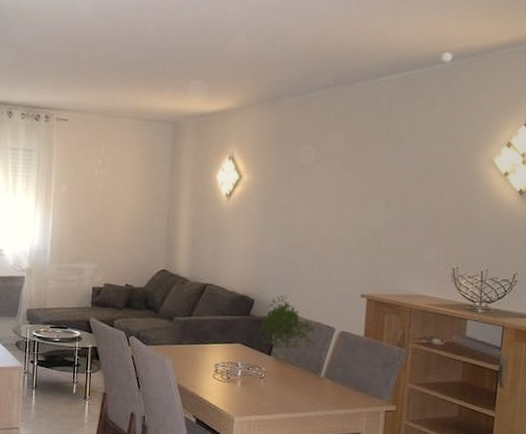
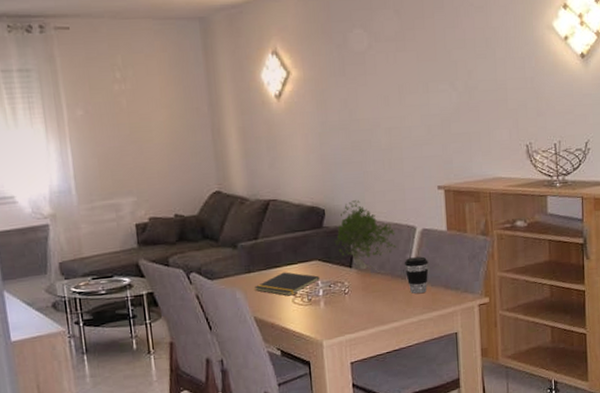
notepad: none [182,349,241,371] -> present [255,272,320,296]
coffee cup: none [319,355,342,391] -> present [404,256,429,294]

